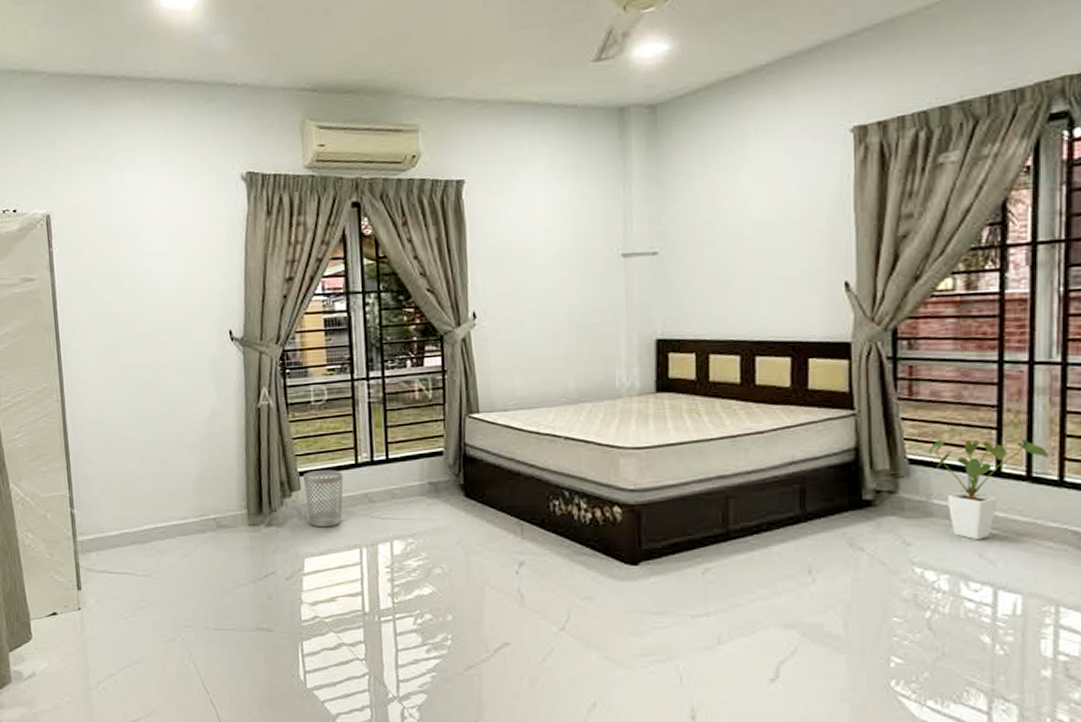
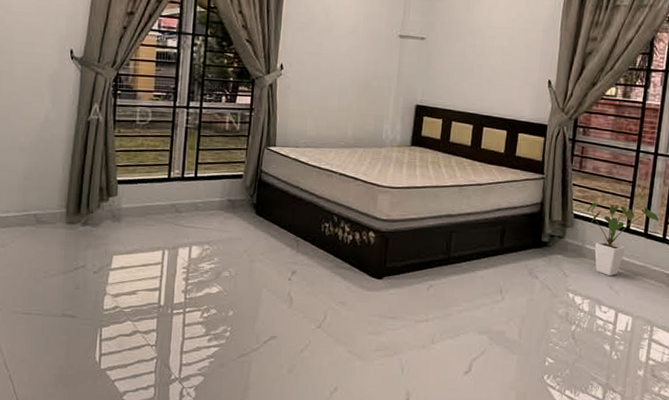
wastebasket: present [302,470,343,528] -> none [120,180,156,230]

